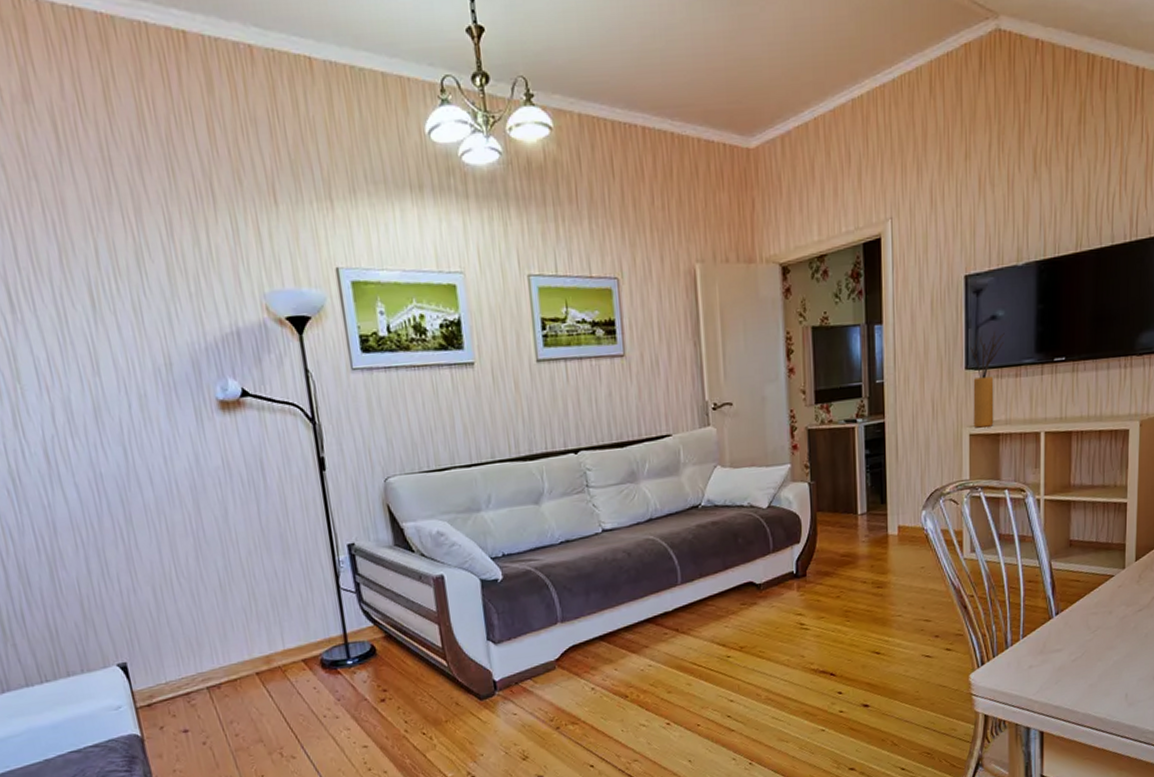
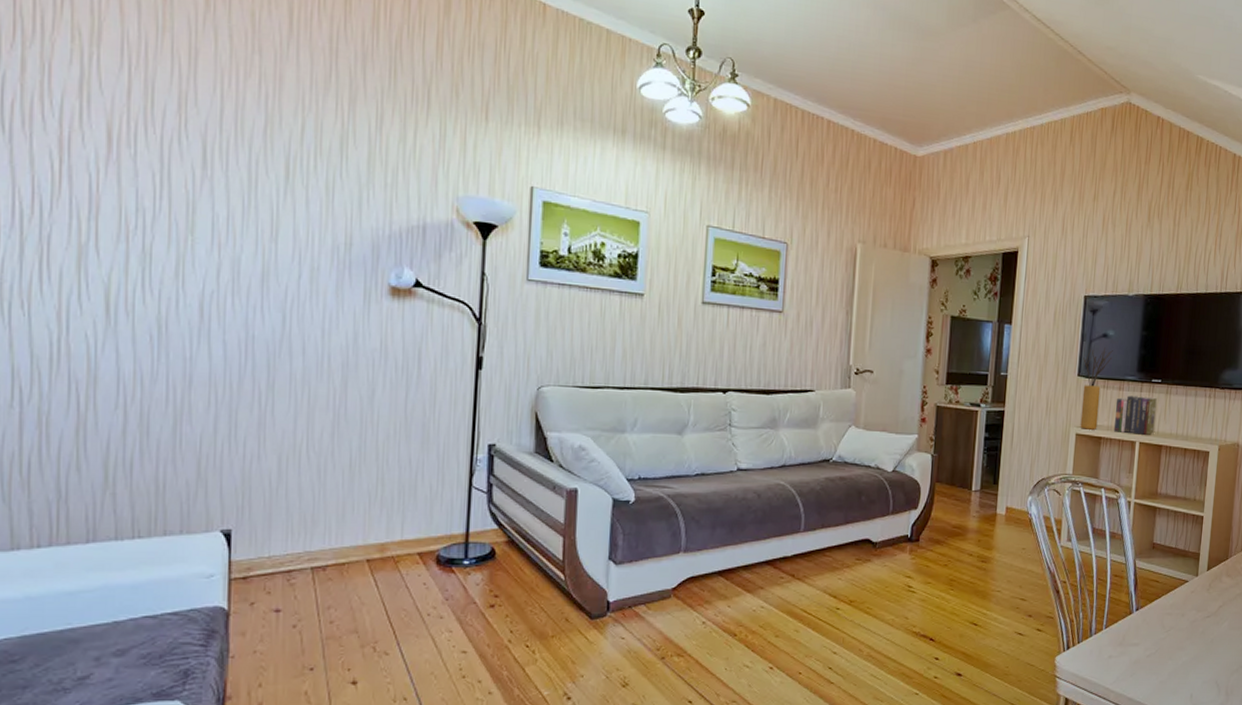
books: none [1013,378,1062,425] -> present [1113,395,1157,435]

